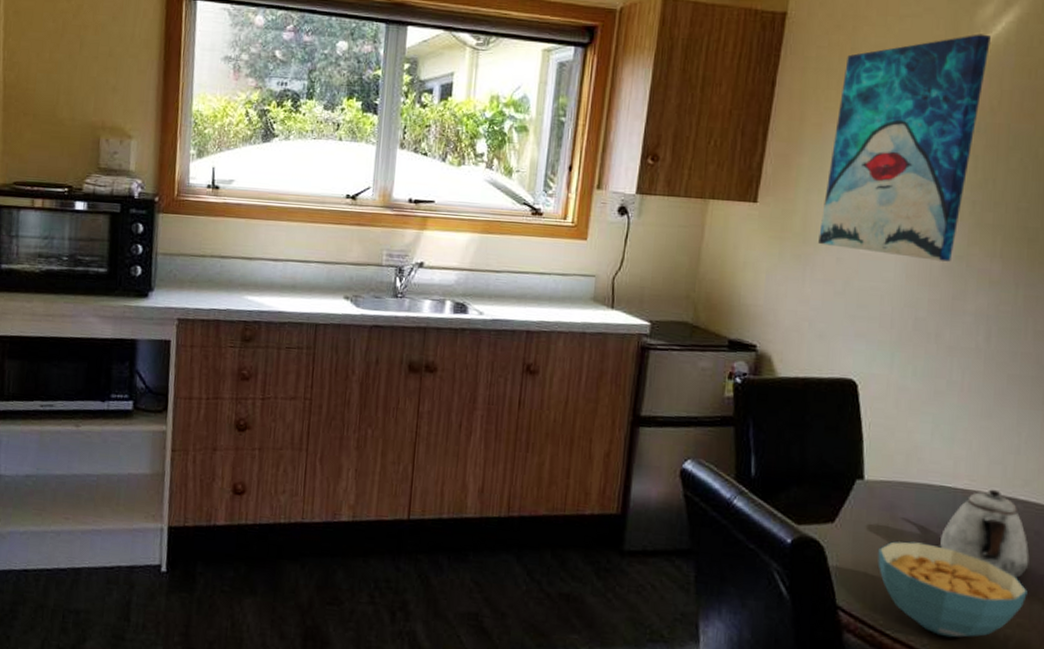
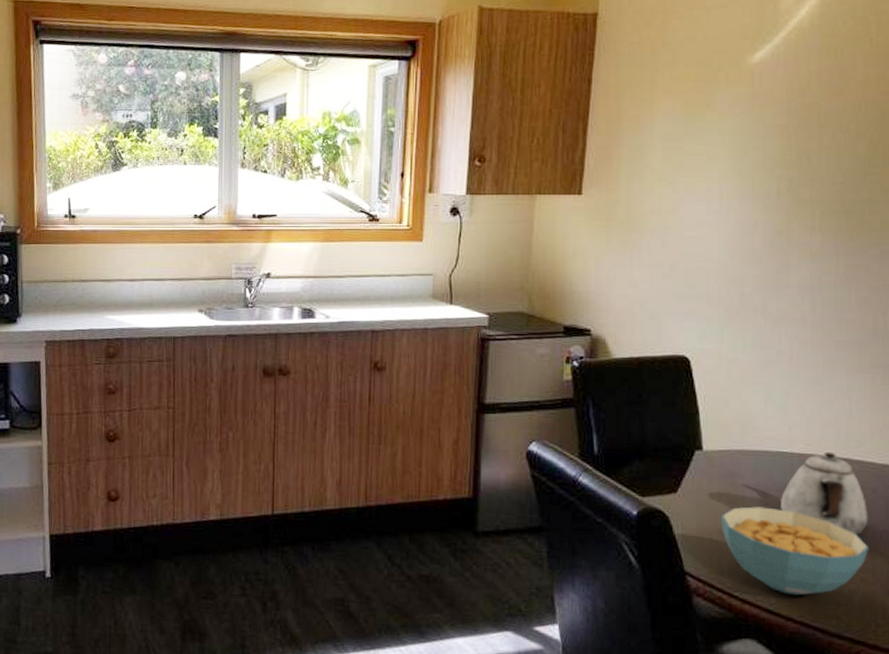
wall art: present [818,34,991,262] -> none [643,19,795,238]

